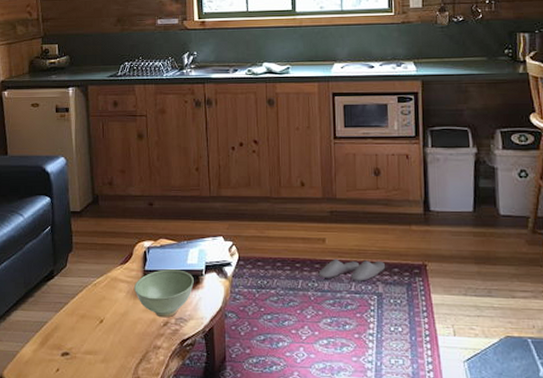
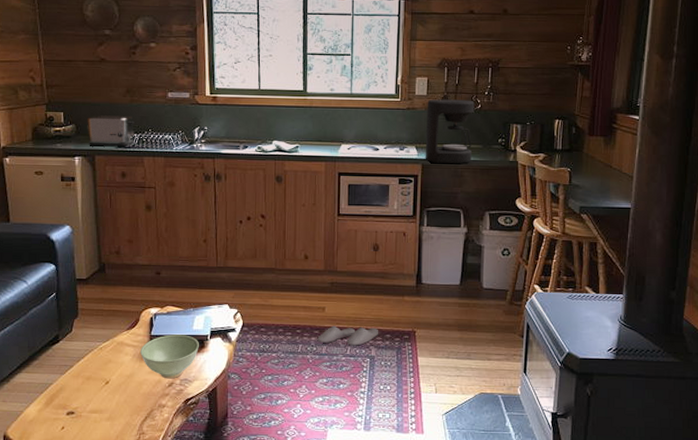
toaster: none [80,45,126,77] -> present [87,115,136,147]
coffee maker: none [423,10,476,80] -> present [425,99,475,165]

